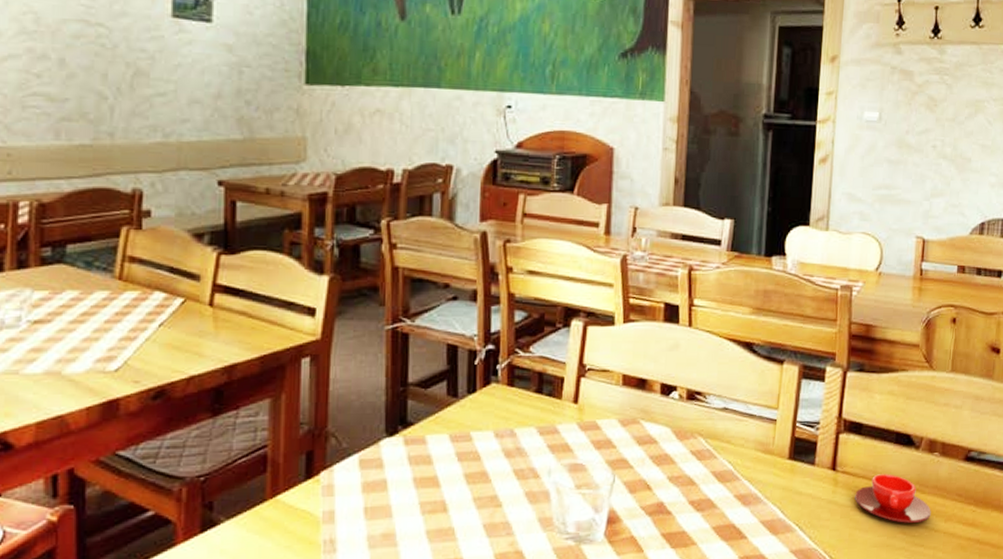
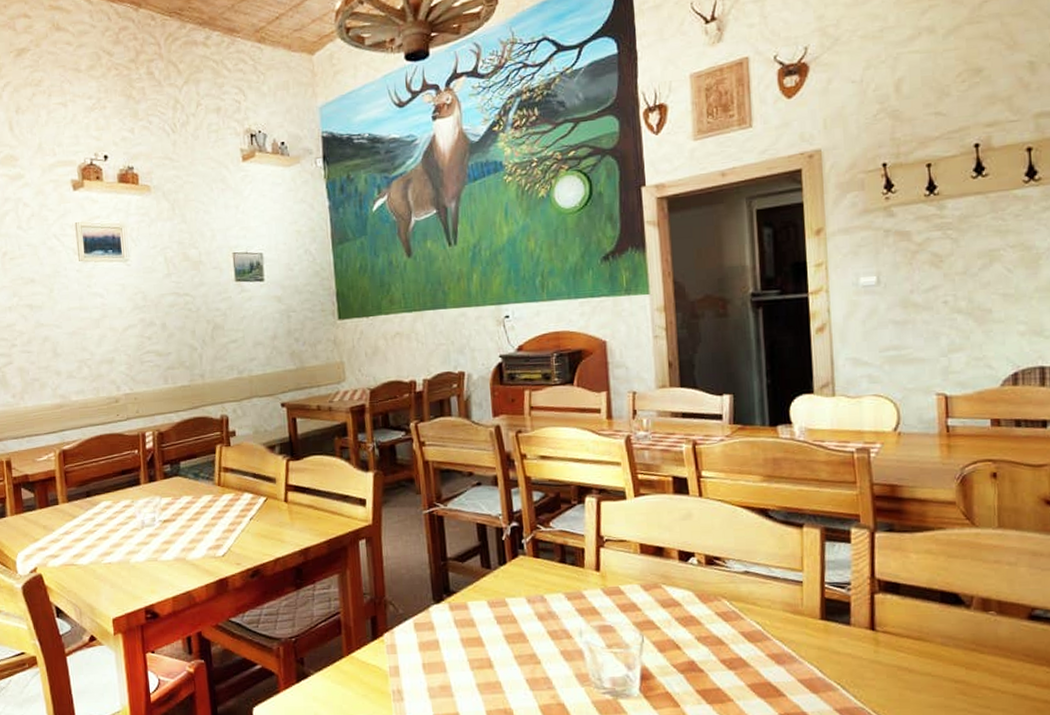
teacup: present [855,474,931,523] -> none [900,633,994,684]

